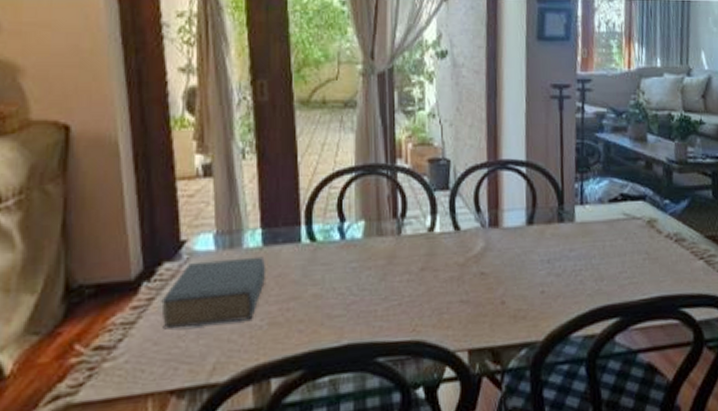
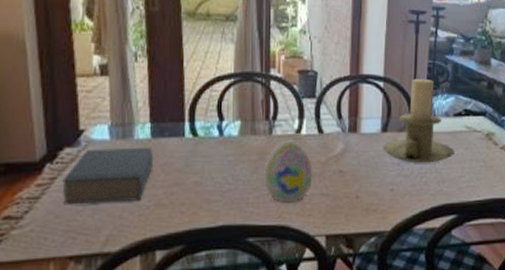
decorative egg: none [392,240,450,314] -> present [263,140,313,203]
candle holder: none [529,161,612,259] -> present [383,78,454,163]

